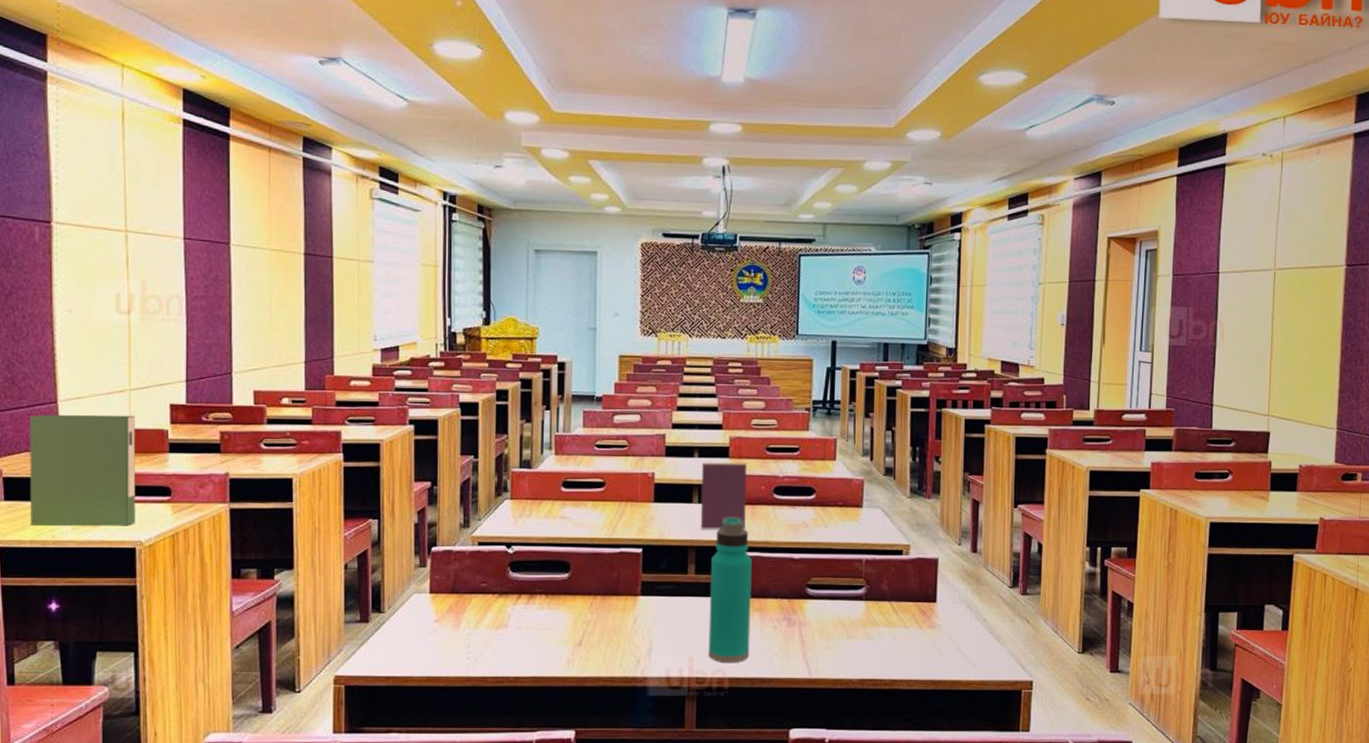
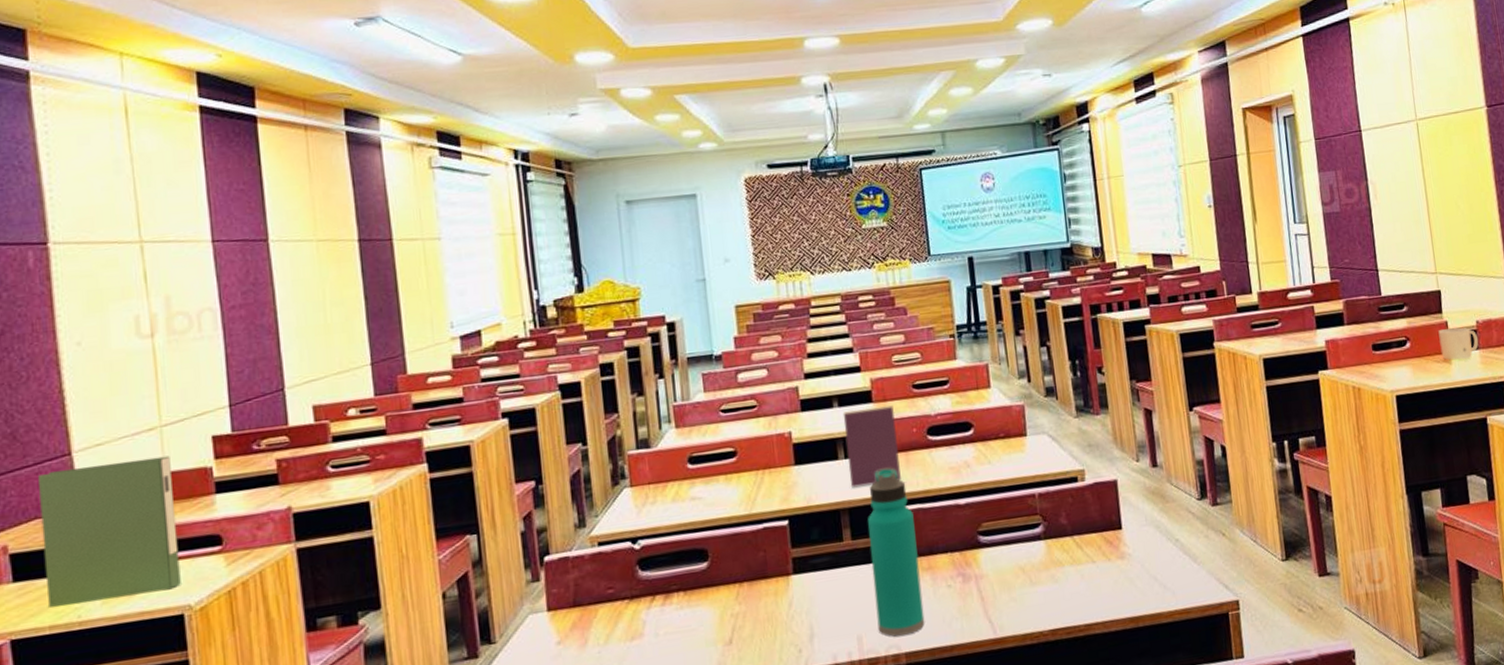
mug: none [1260,468,1299,499] -> present [1438,327,1479,361]

